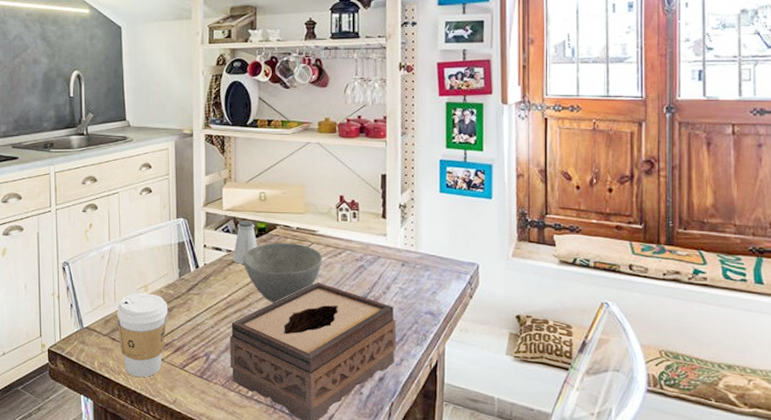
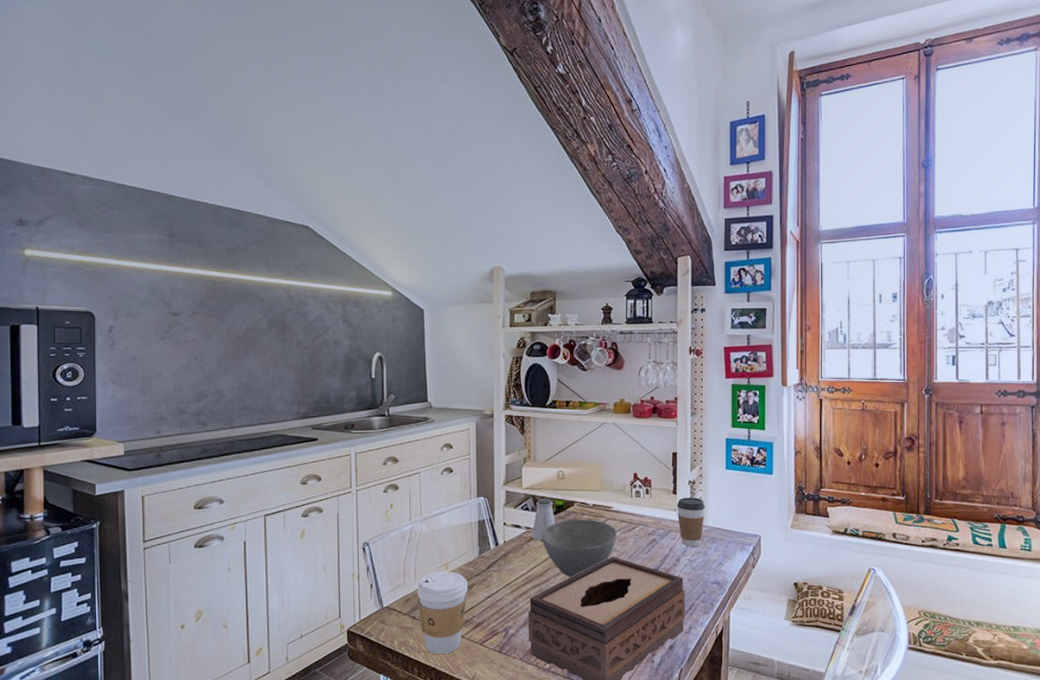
coffee cup: none [386,222,418,274] -> present [676,497,705,547]

